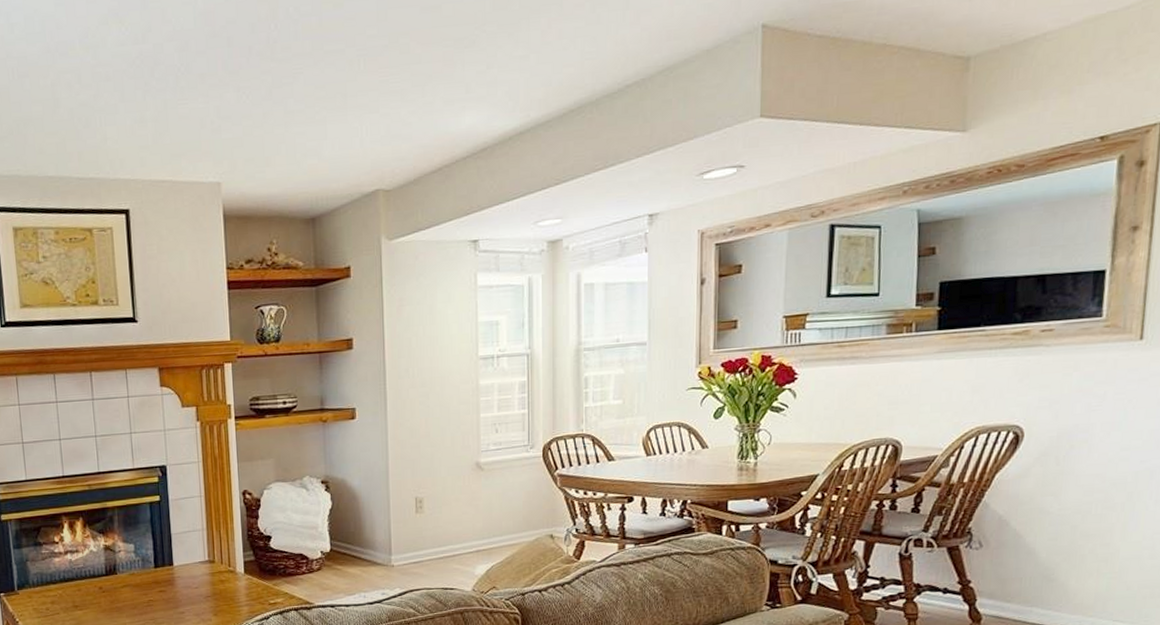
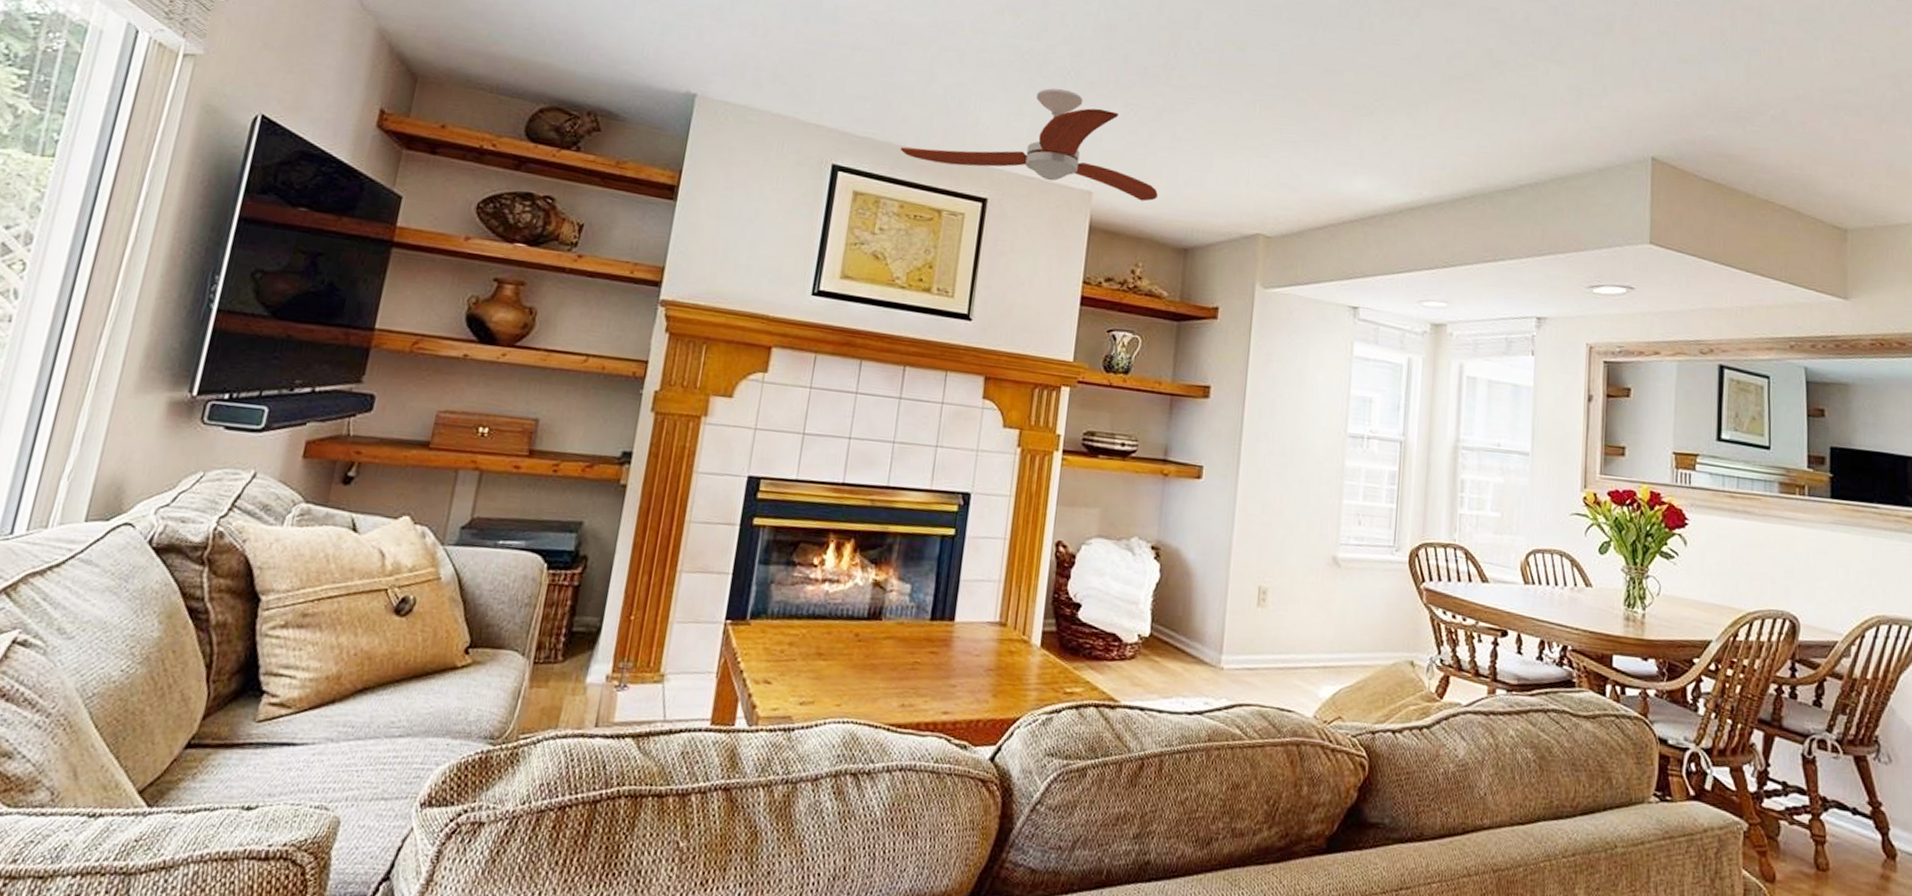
ceiling fan: none [43,87,280,186] -> present [900,88,1158,201]

